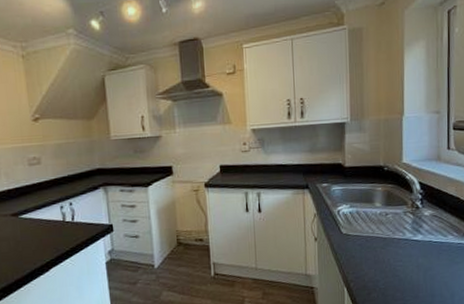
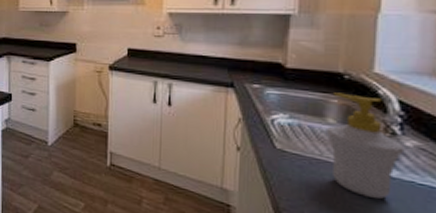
soap bottle: none [376,181,425,259] -> present [327,92,405,199]

